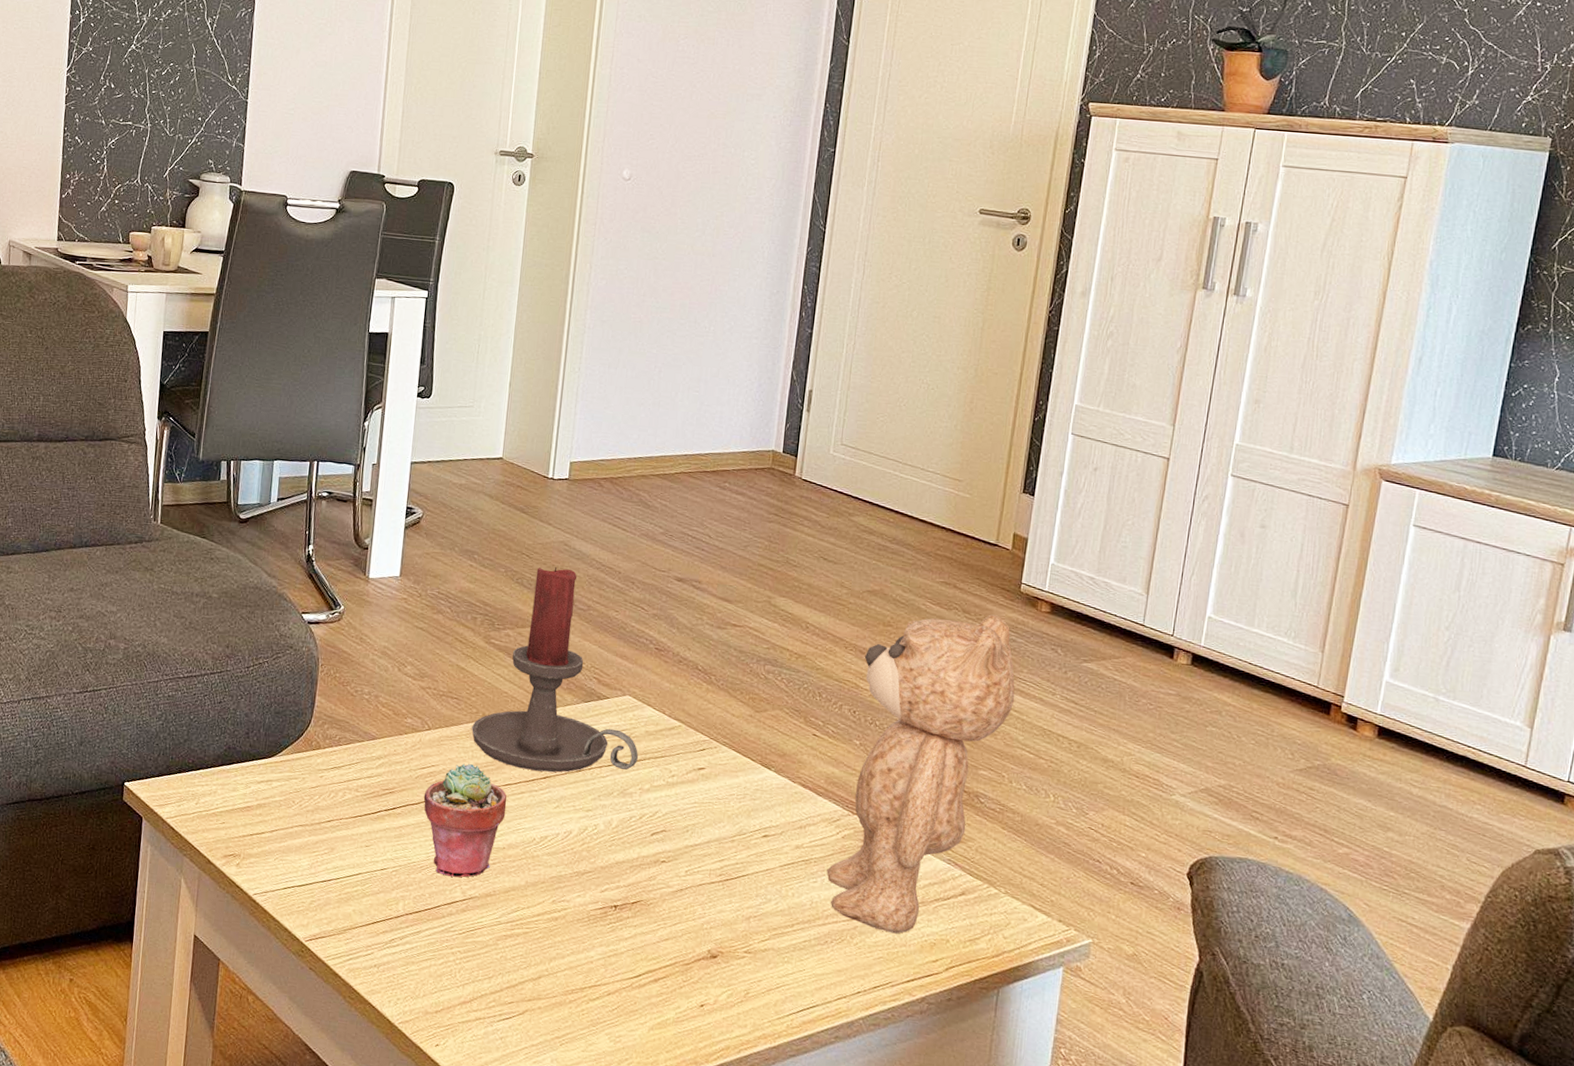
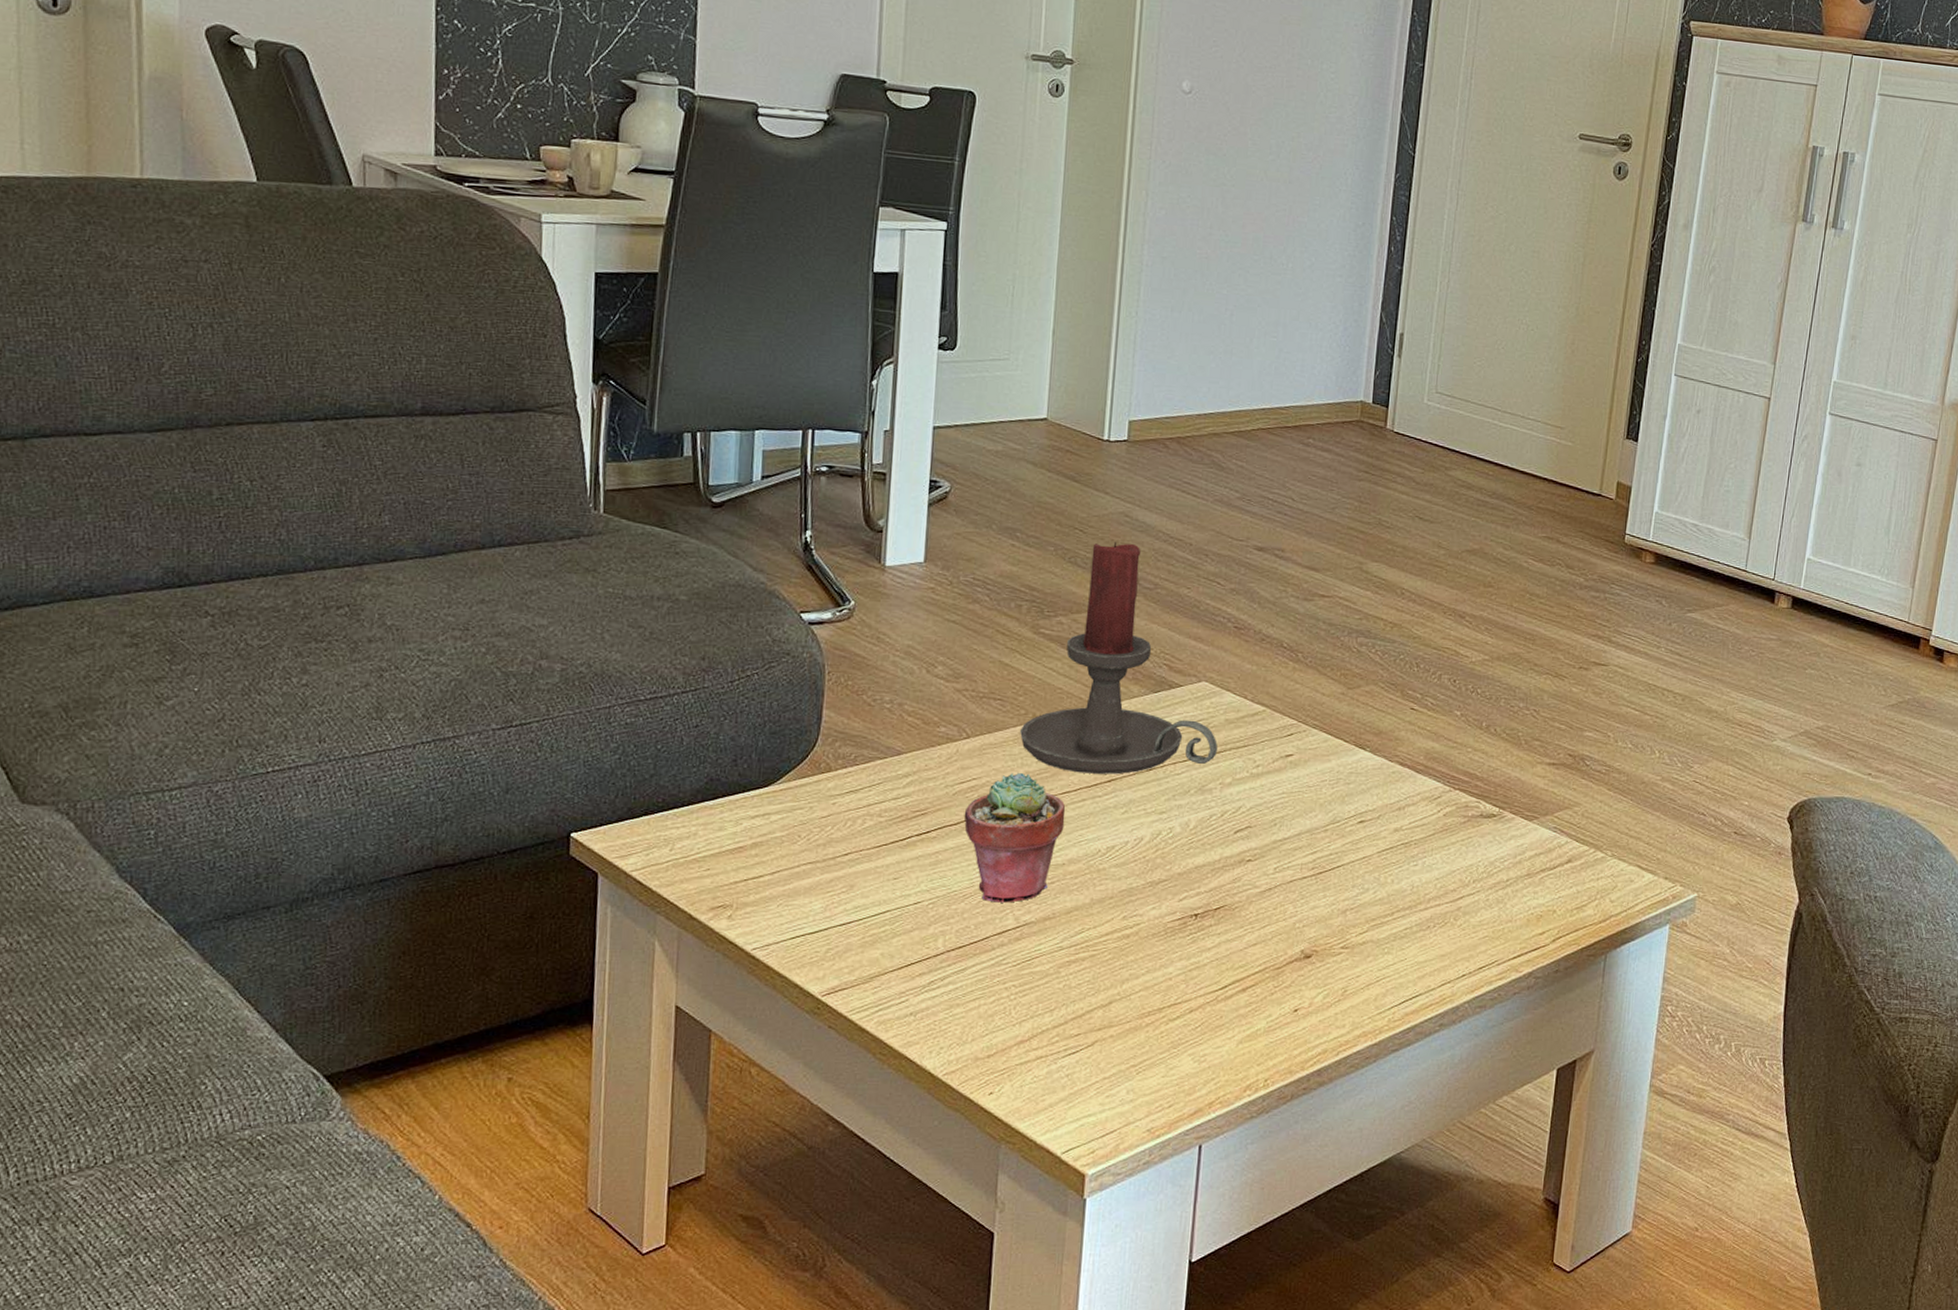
teddy bear: present [826,614,1015,934] -> none [1428,568,1620,910]

